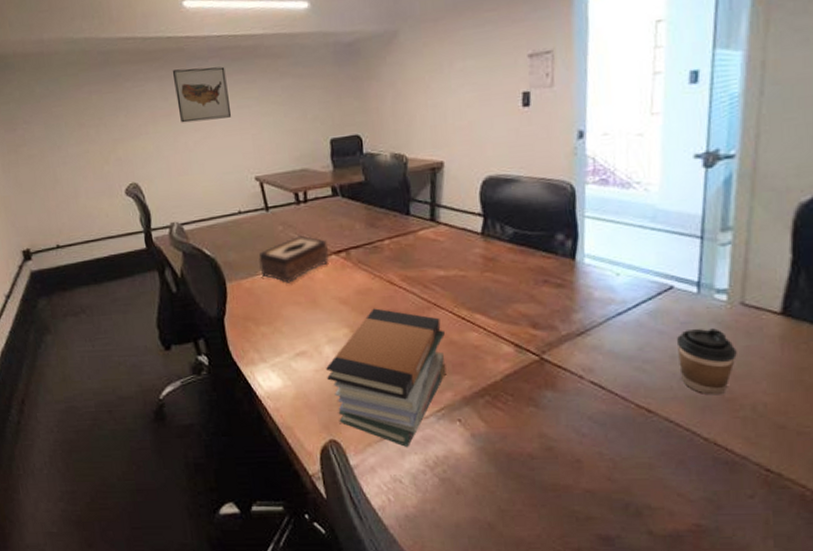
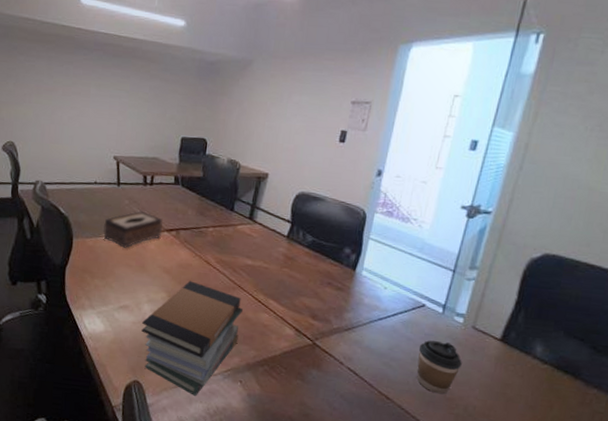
wall art: present [172,66,232,123] -> none [60,54,106,103]

